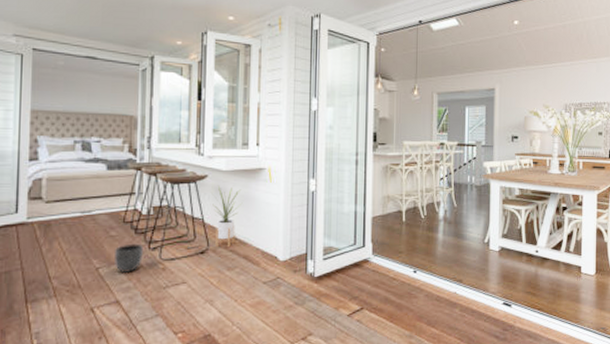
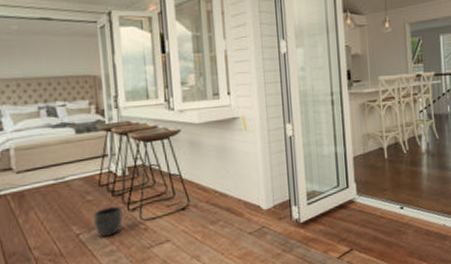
house plant: present [212,185,243,247] -> none [188,139,220,202]

